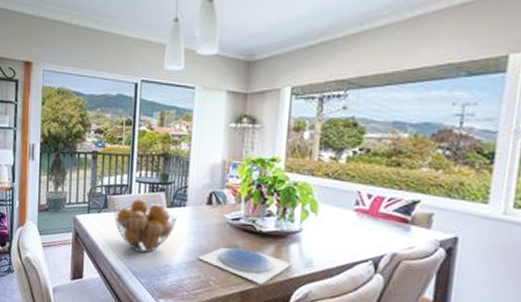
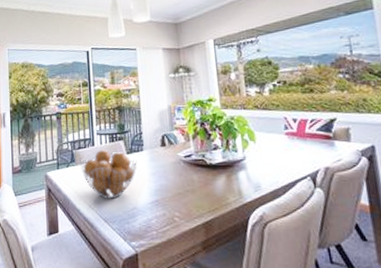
plate: present [198,248,293,285] -> none [160,182,244,213]

